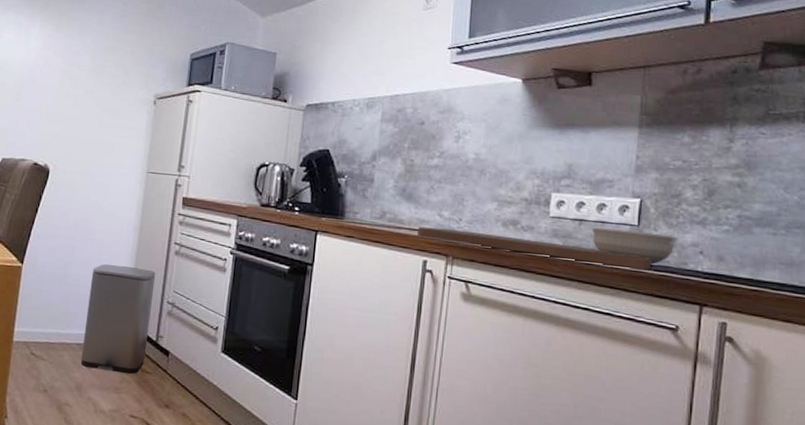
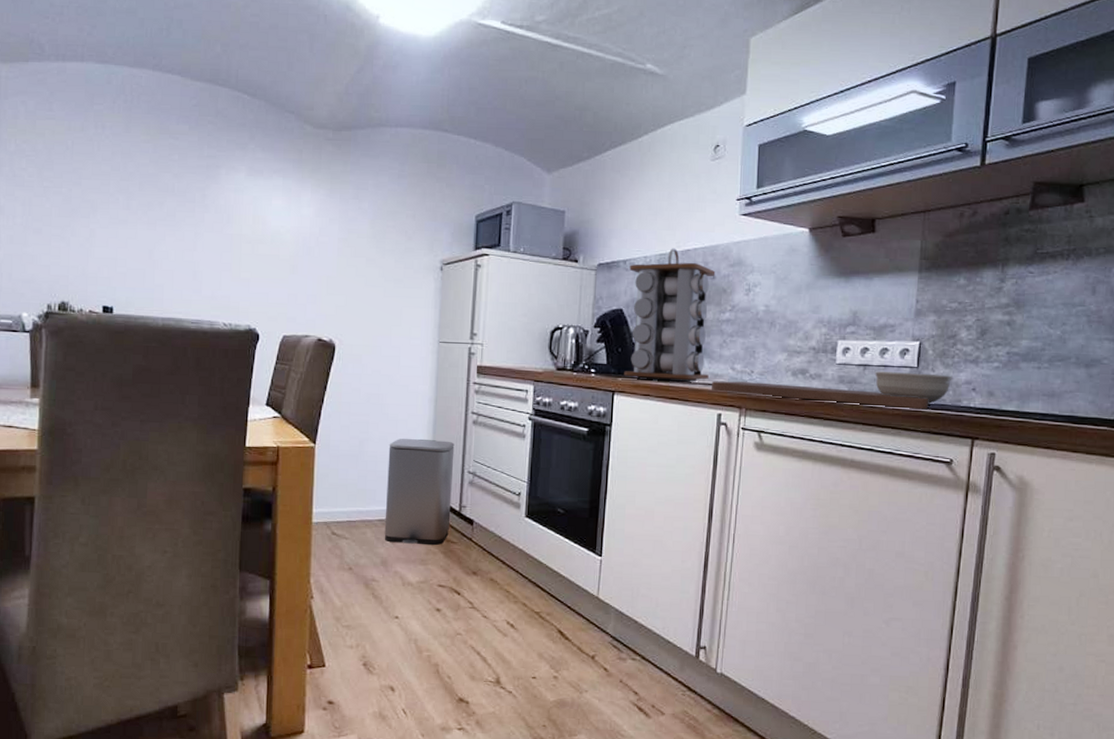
spice rack: none [328,92,425,227] -> present [624,248,716,382]

